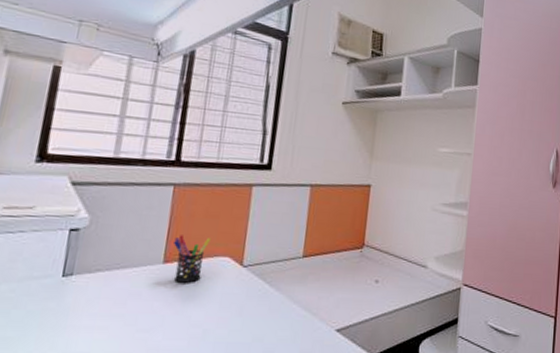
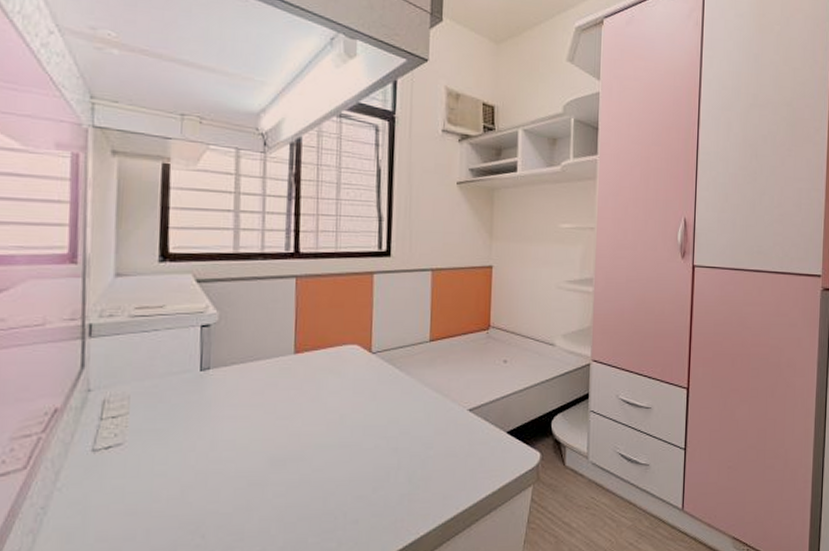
pen holder: present [172,235,212,283] -> none [301,325,339,371]

